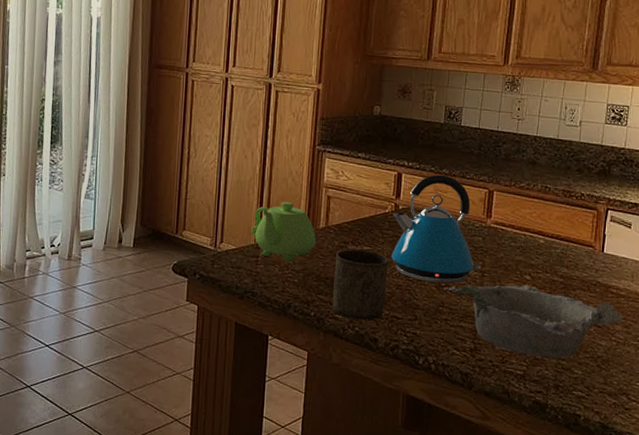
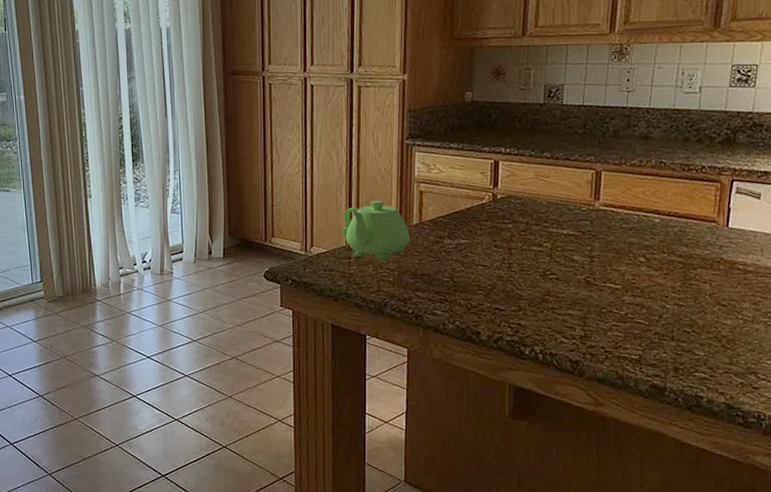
cup: present [333,250,389,320] -> none [431,244,489,314]
kettle: present [391,174,481,284] -> none [491,158,589,272]
bowl: present [445,284,622,359] -> none [550,267,750,341]

